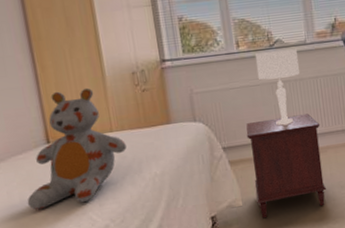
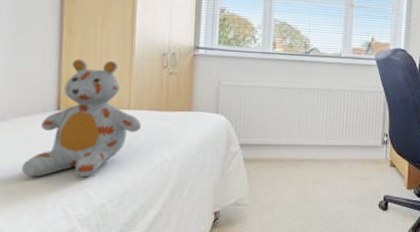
nightstand: present [246,113,327,219] -> none [264,123,341,222]
table lamp: present [256,49,299,125] -> none [288,58,331,132]

